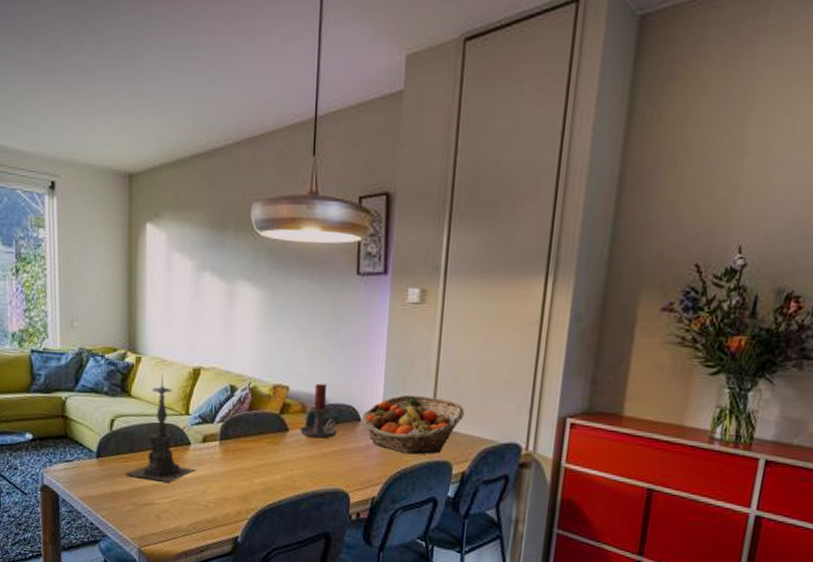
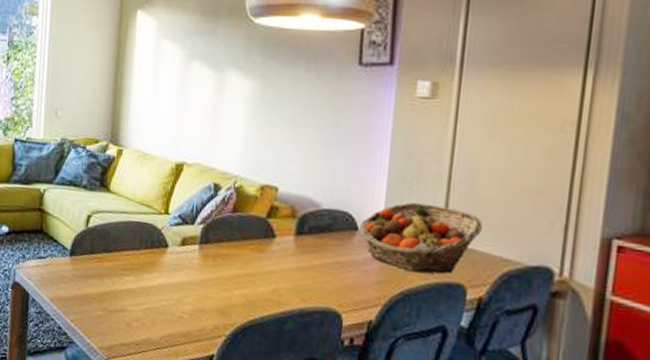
candle holder: present [124,374,195,482] -> none [97,168,171,288]
candle holder: present [299,384,338,439] -> none [288,185,332,249]

